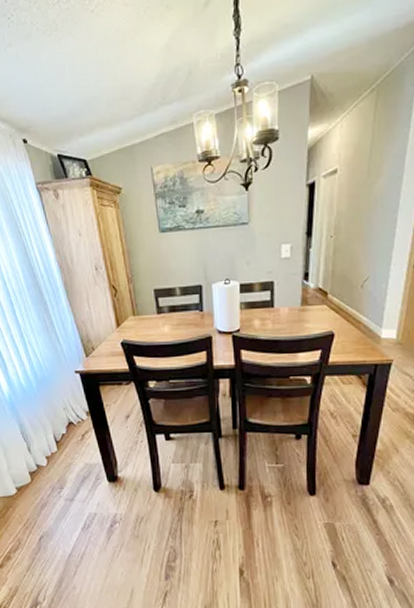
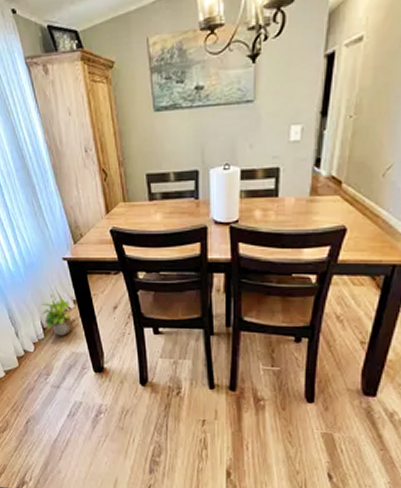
potted plant: none [53,410,86,448] -> present [41,298,72,336]

